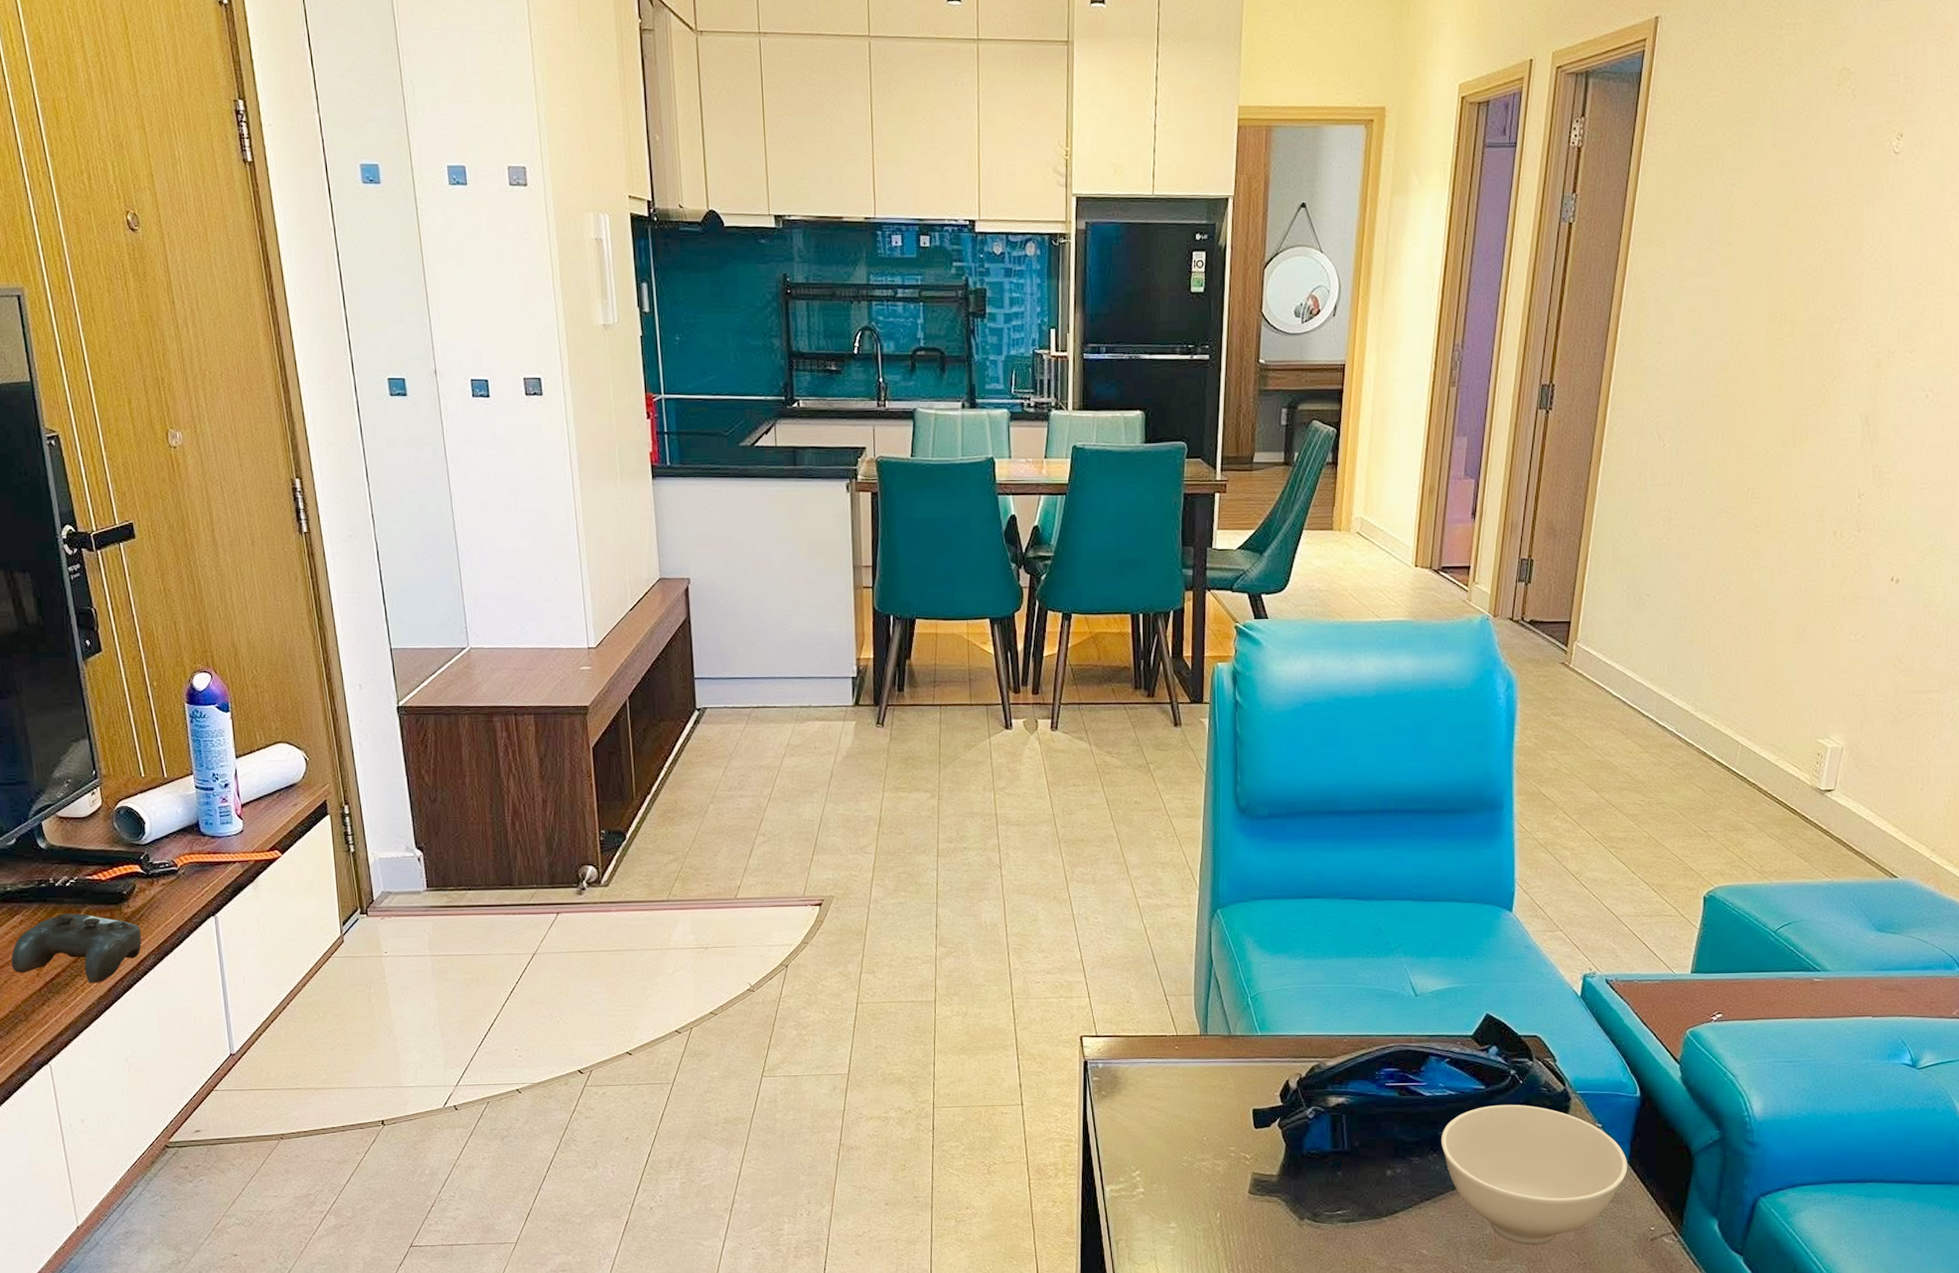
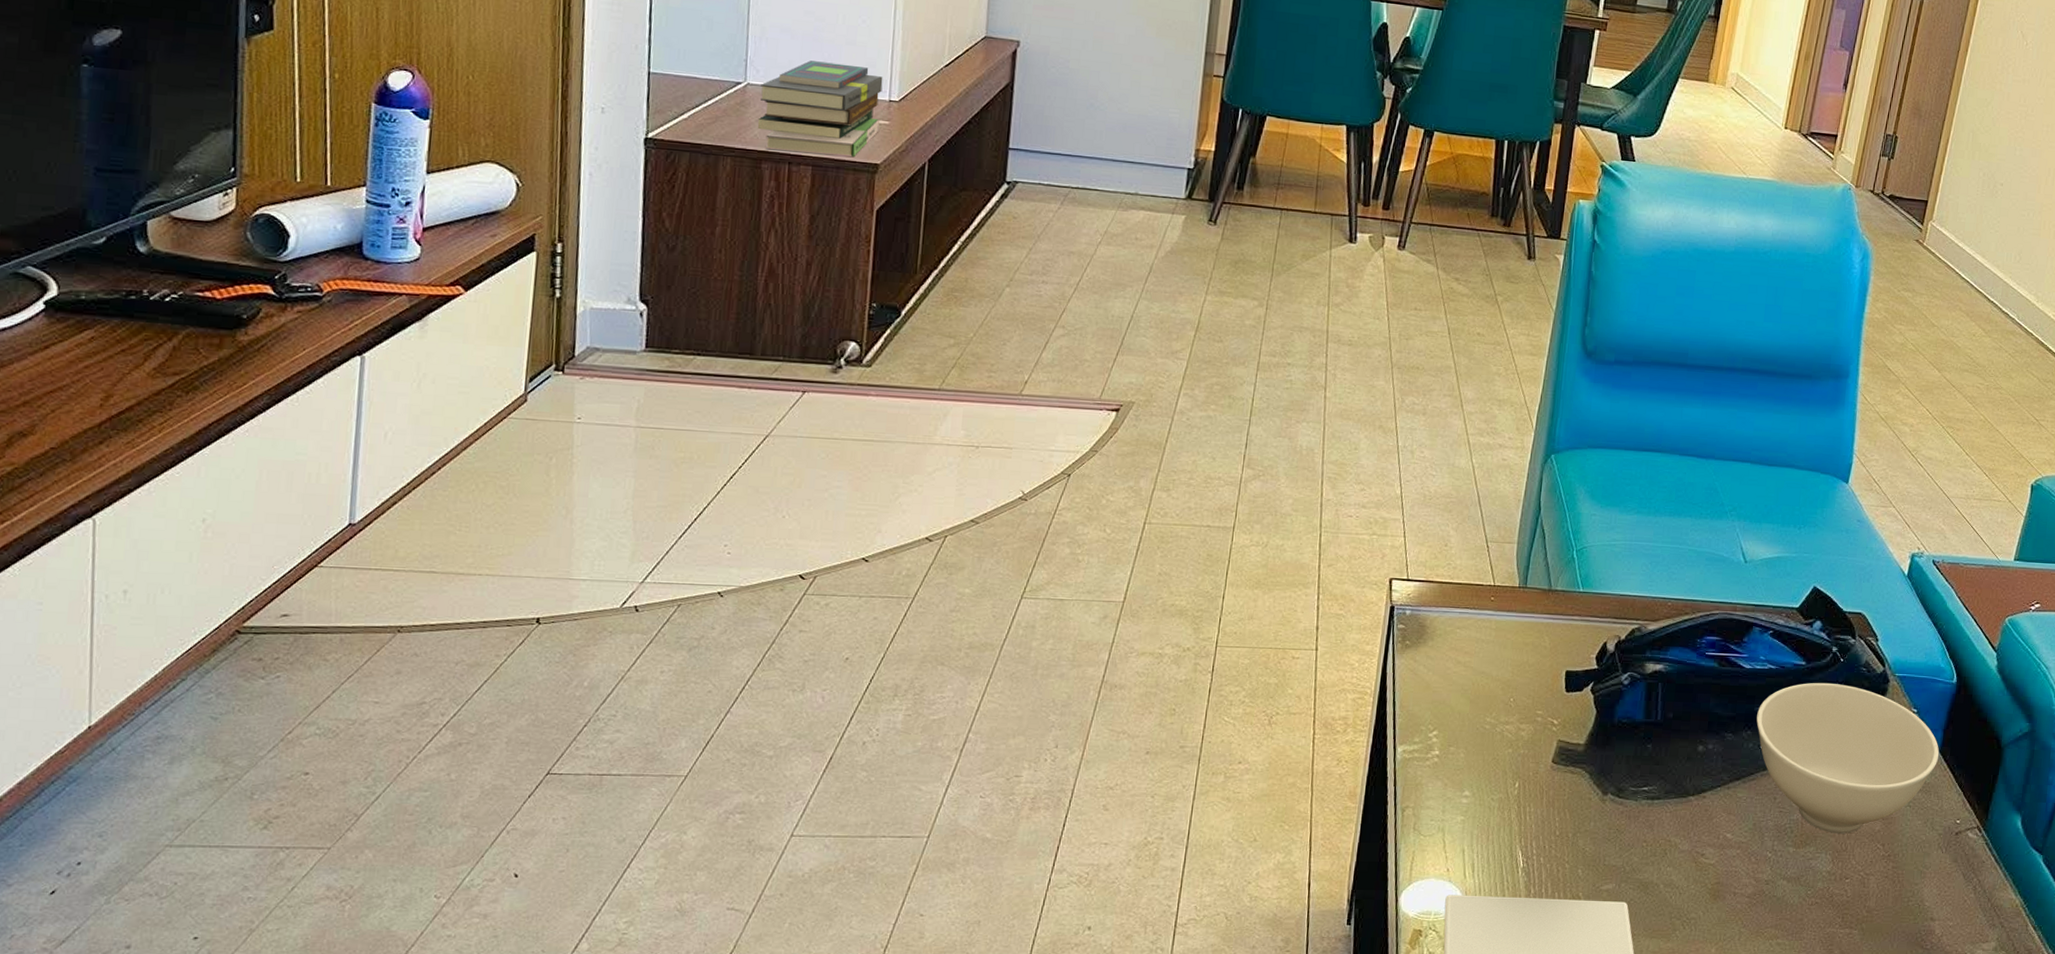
control: present [11,913,142,984] -> none [66,334,257,424]
books: none [481,619,584,705] -> present [757,60,883,158]

